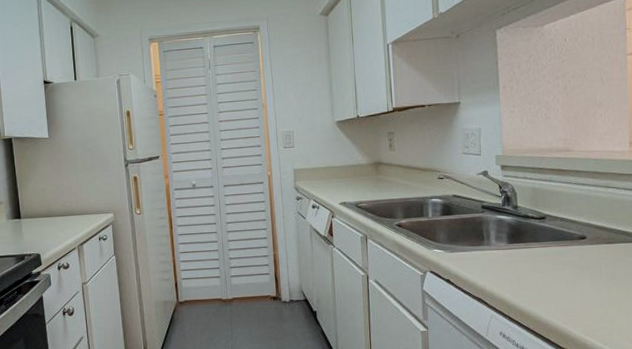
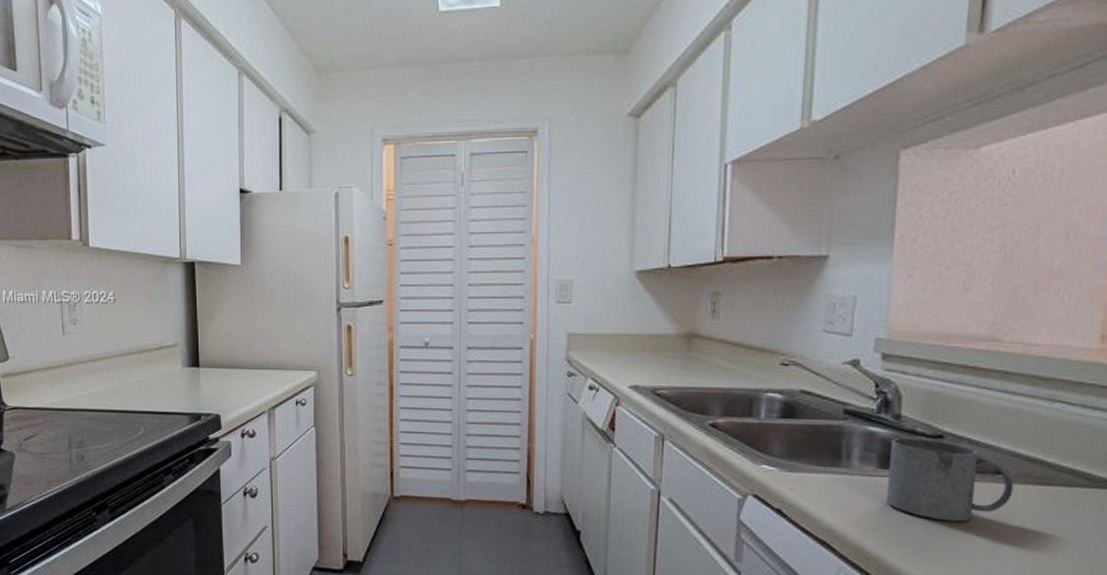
mug: none [514,220,592,275] -> present [887,437,1014,522]

